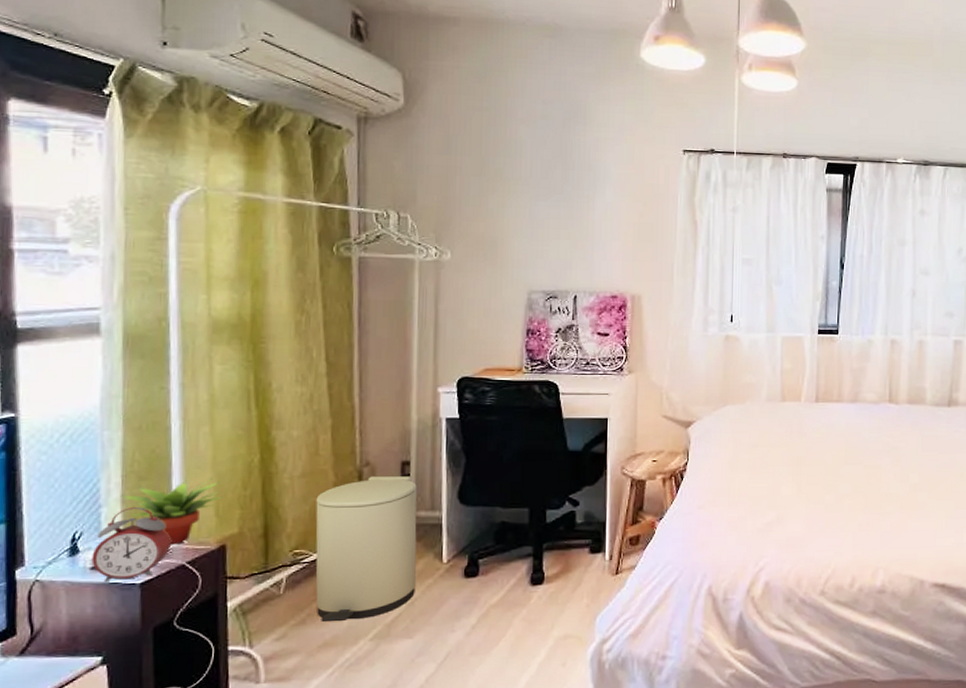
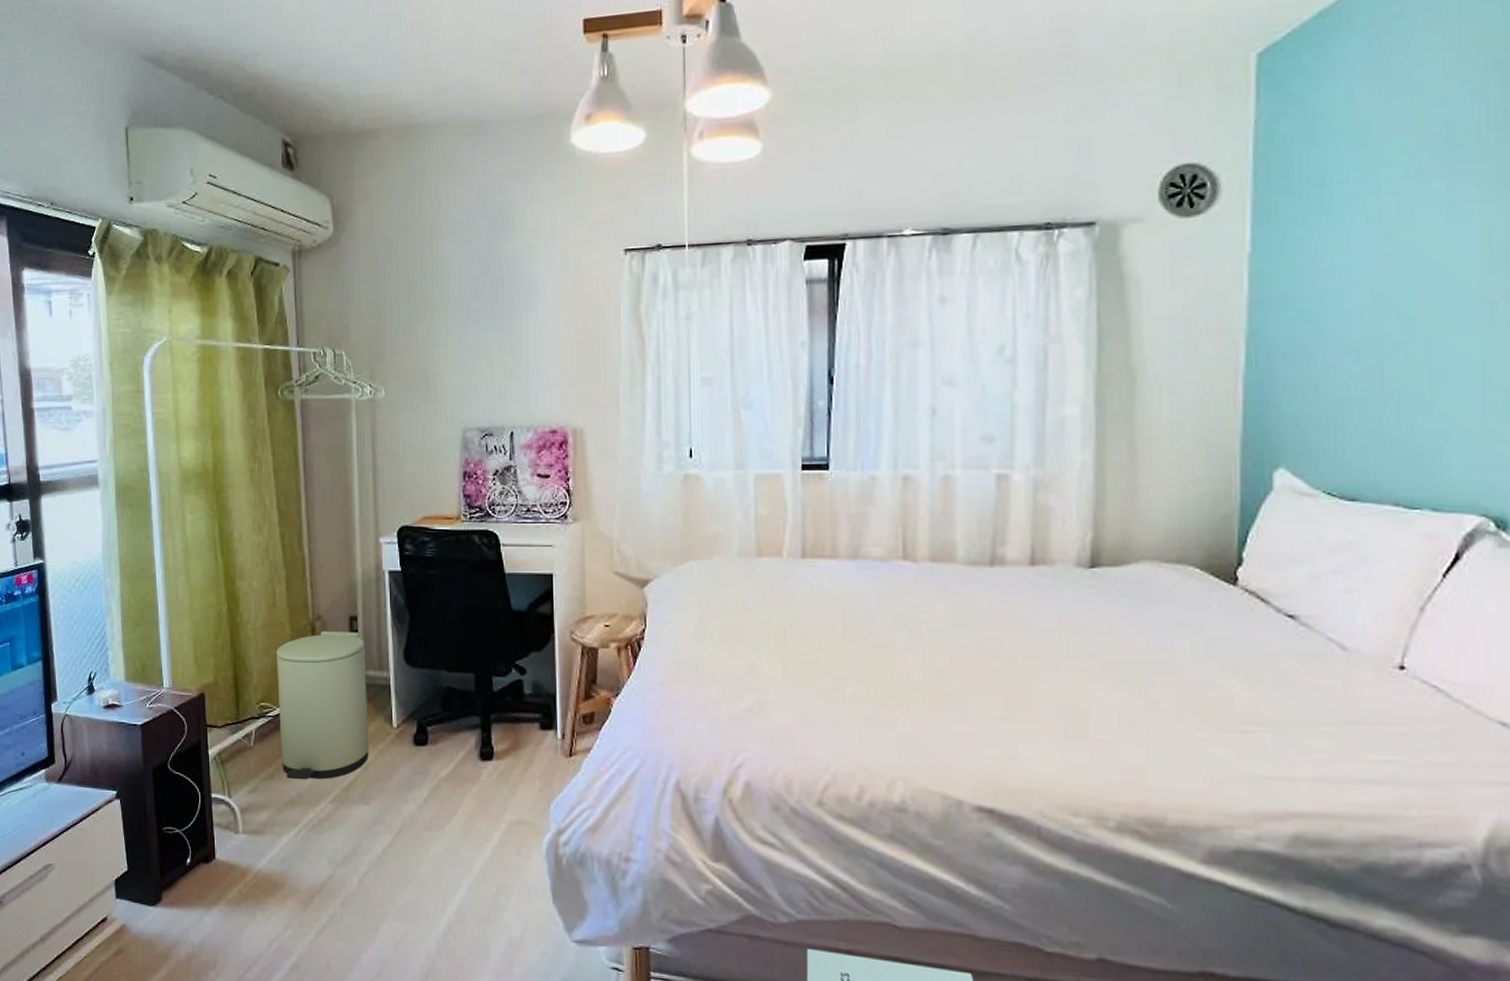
alarm clock: present [91,507,171,582] -> none [104,651,162,721]
succulent plant: present [121,479,223,545] -> none [122,627,199,690]

